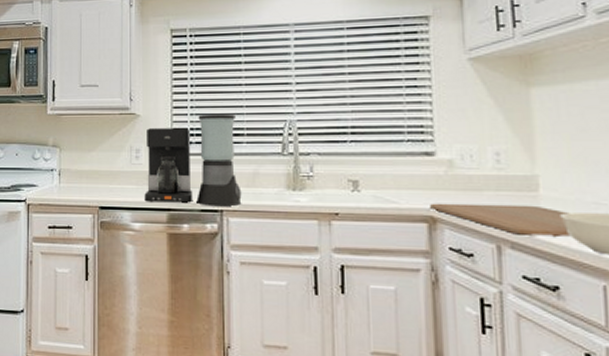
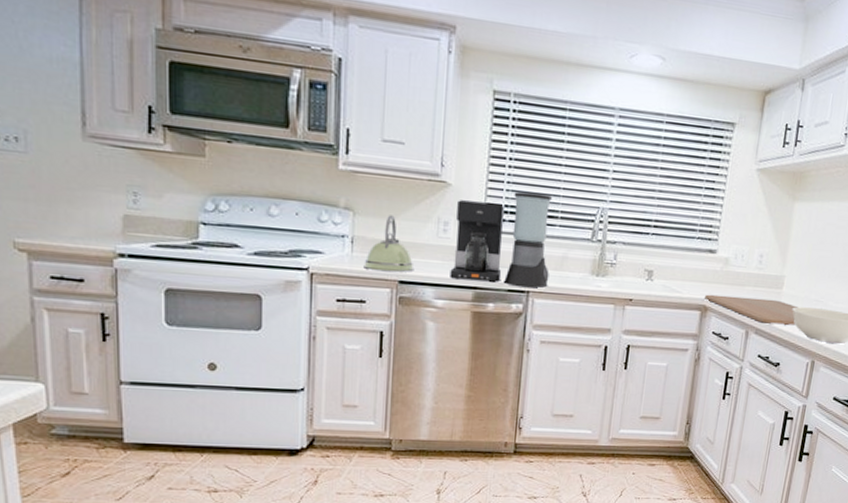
kettle: none [69,148,112,199] -> present [363,215,414,273]

